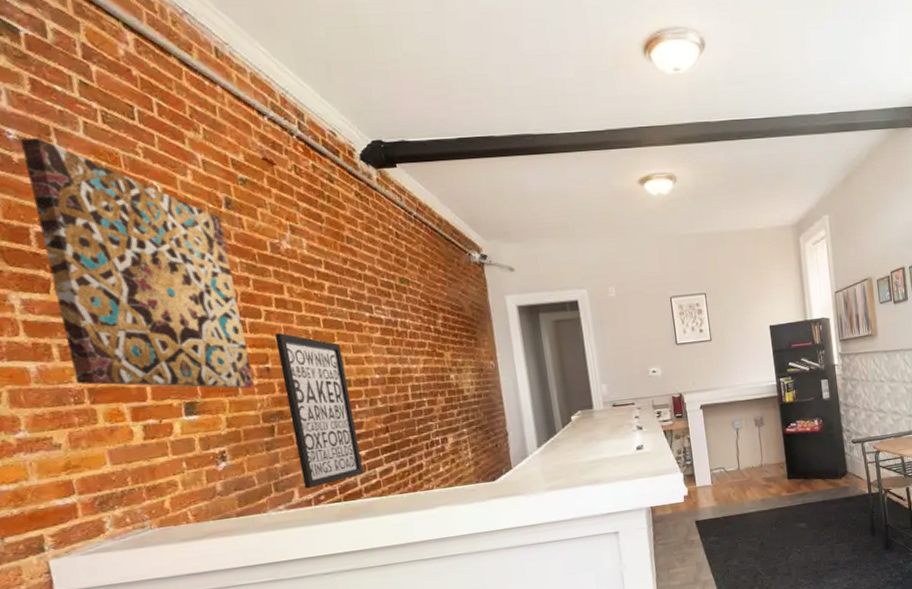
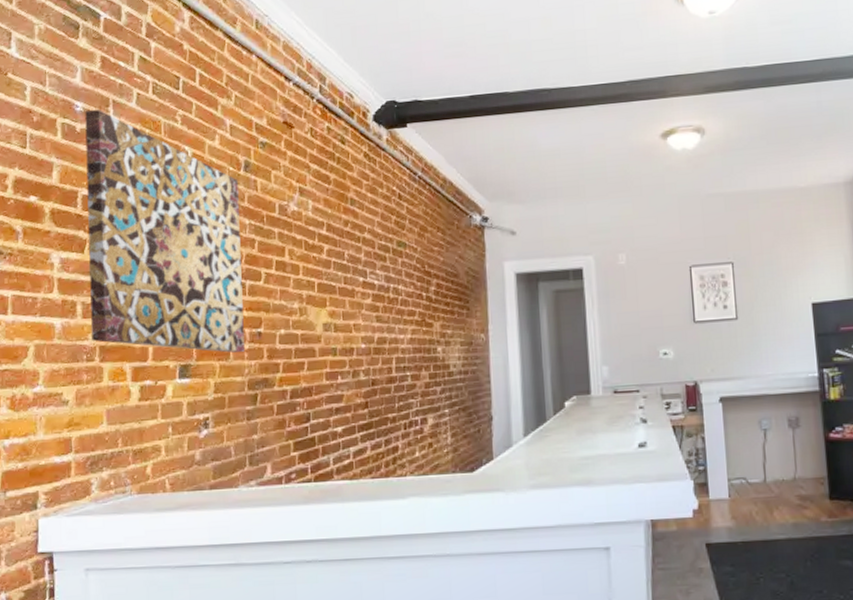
wall art: present [274,333,364,489] -> none [270,296,338,465]

